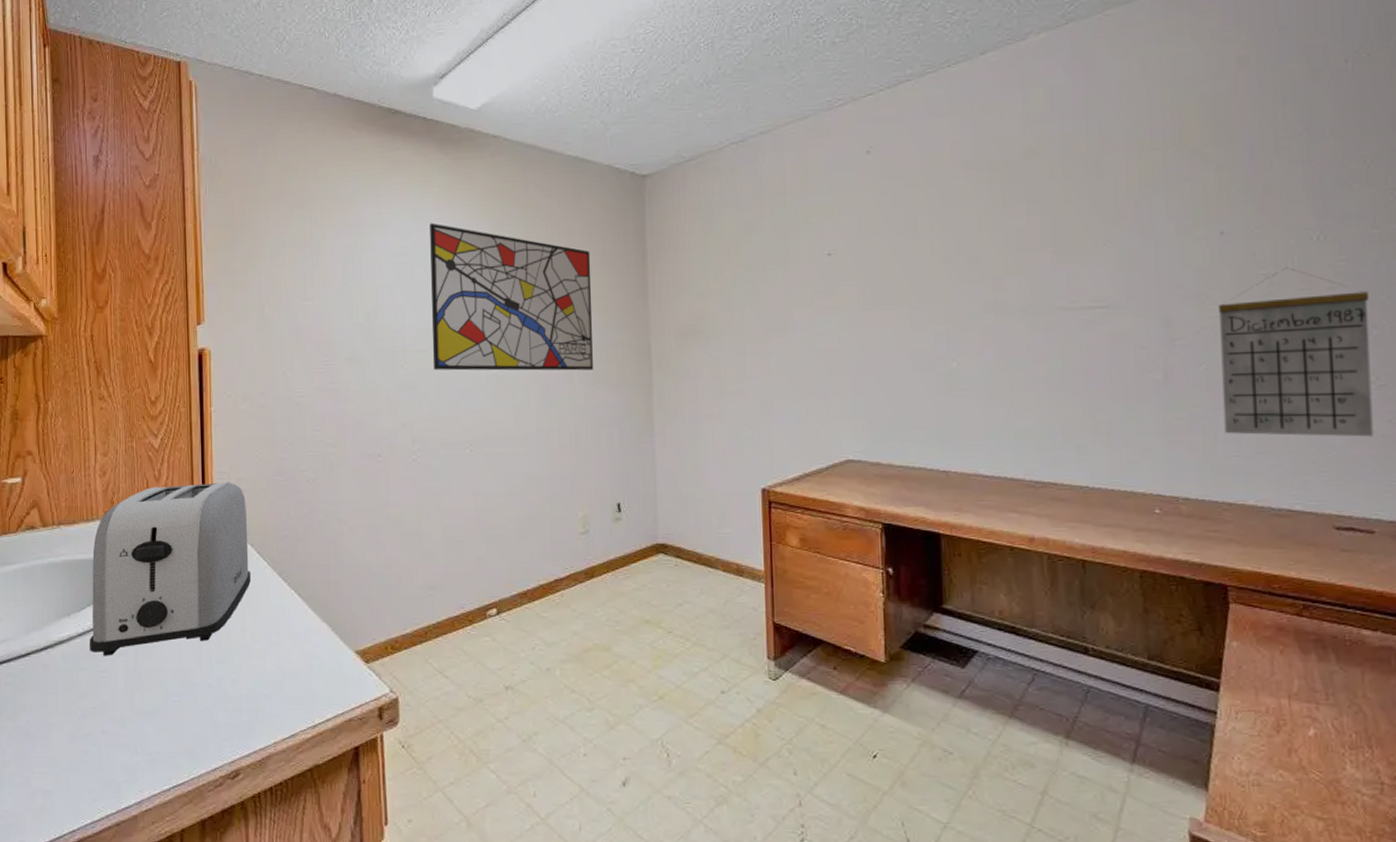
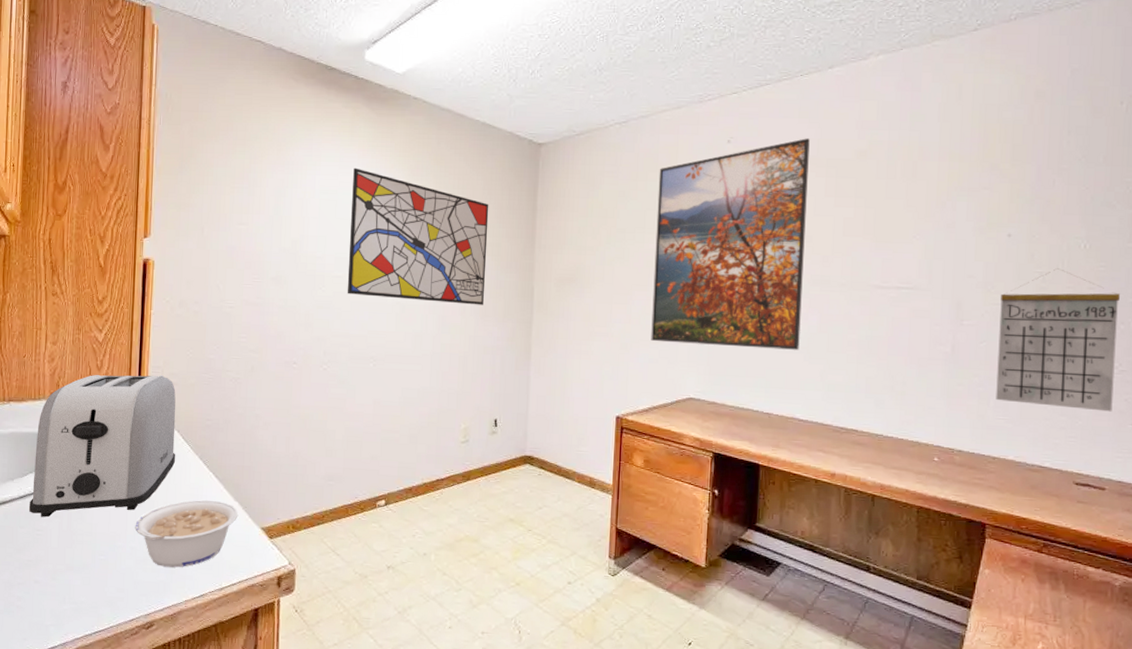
legume: none [210,624,328,705] -> present [135,500,239,568]
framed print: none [787,139,976,396] -> present [651,138,810,350]

